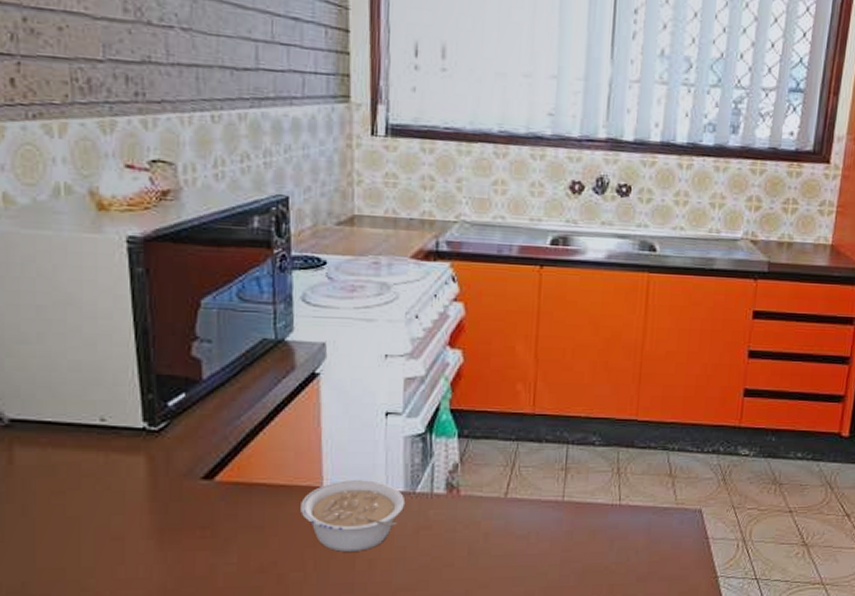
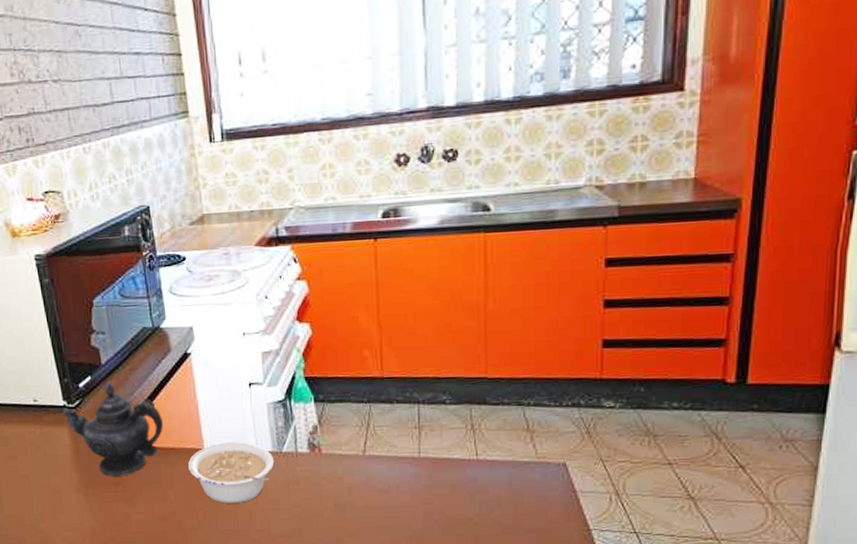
teapot: none [139,401,274,519] -> present [62,381,163,477]

